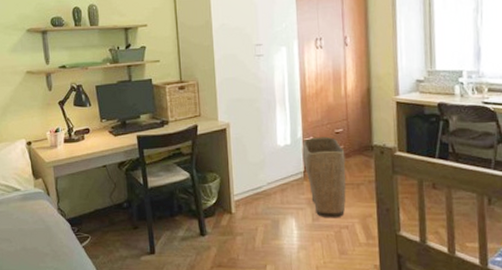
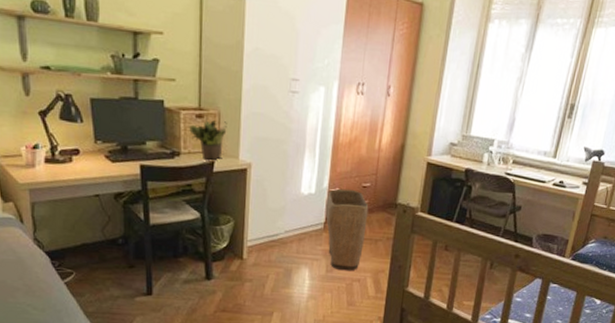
potted plant: none [173,89,205,124] -> present [188,118,227,160]

